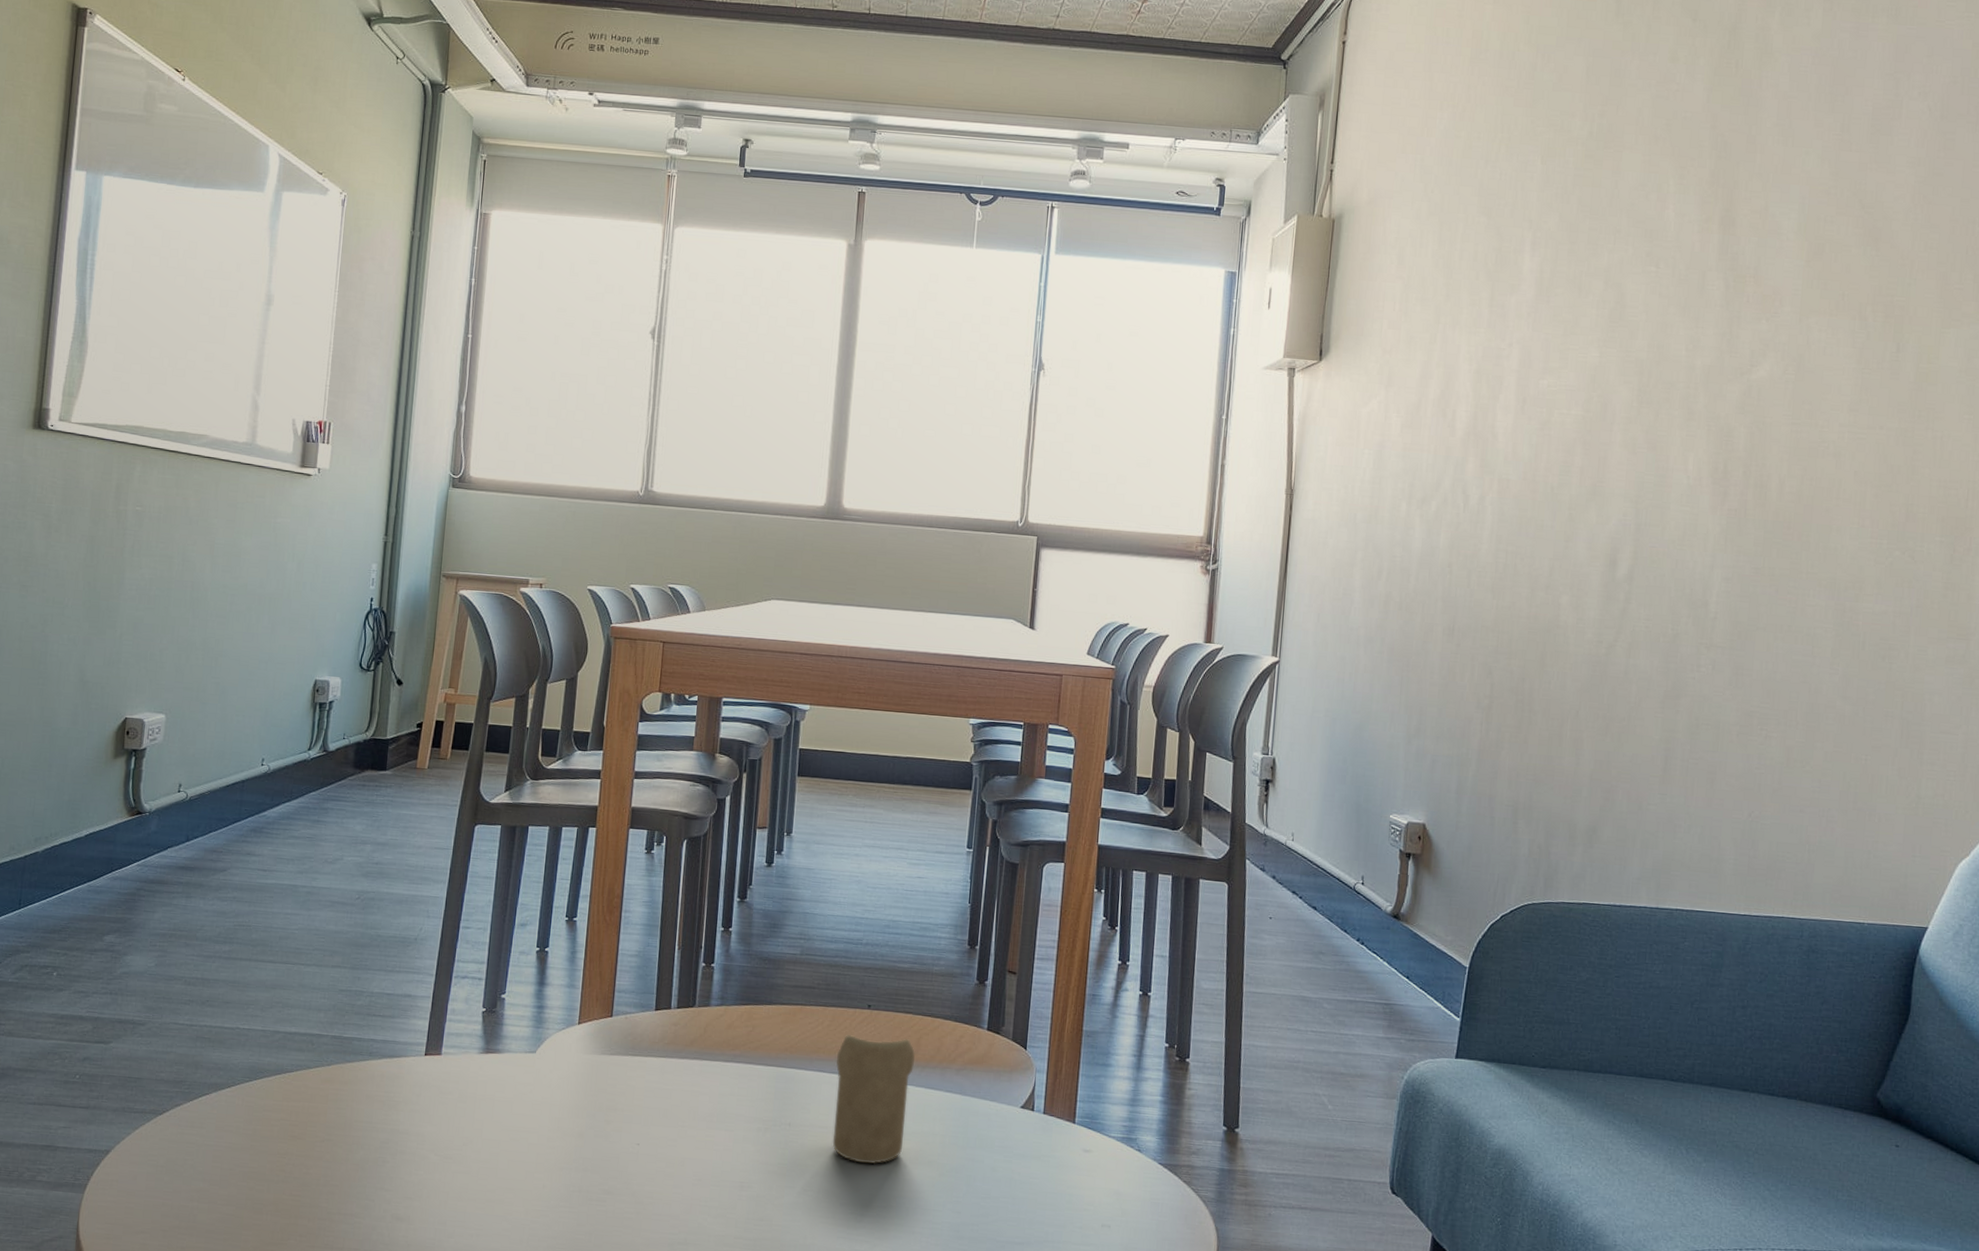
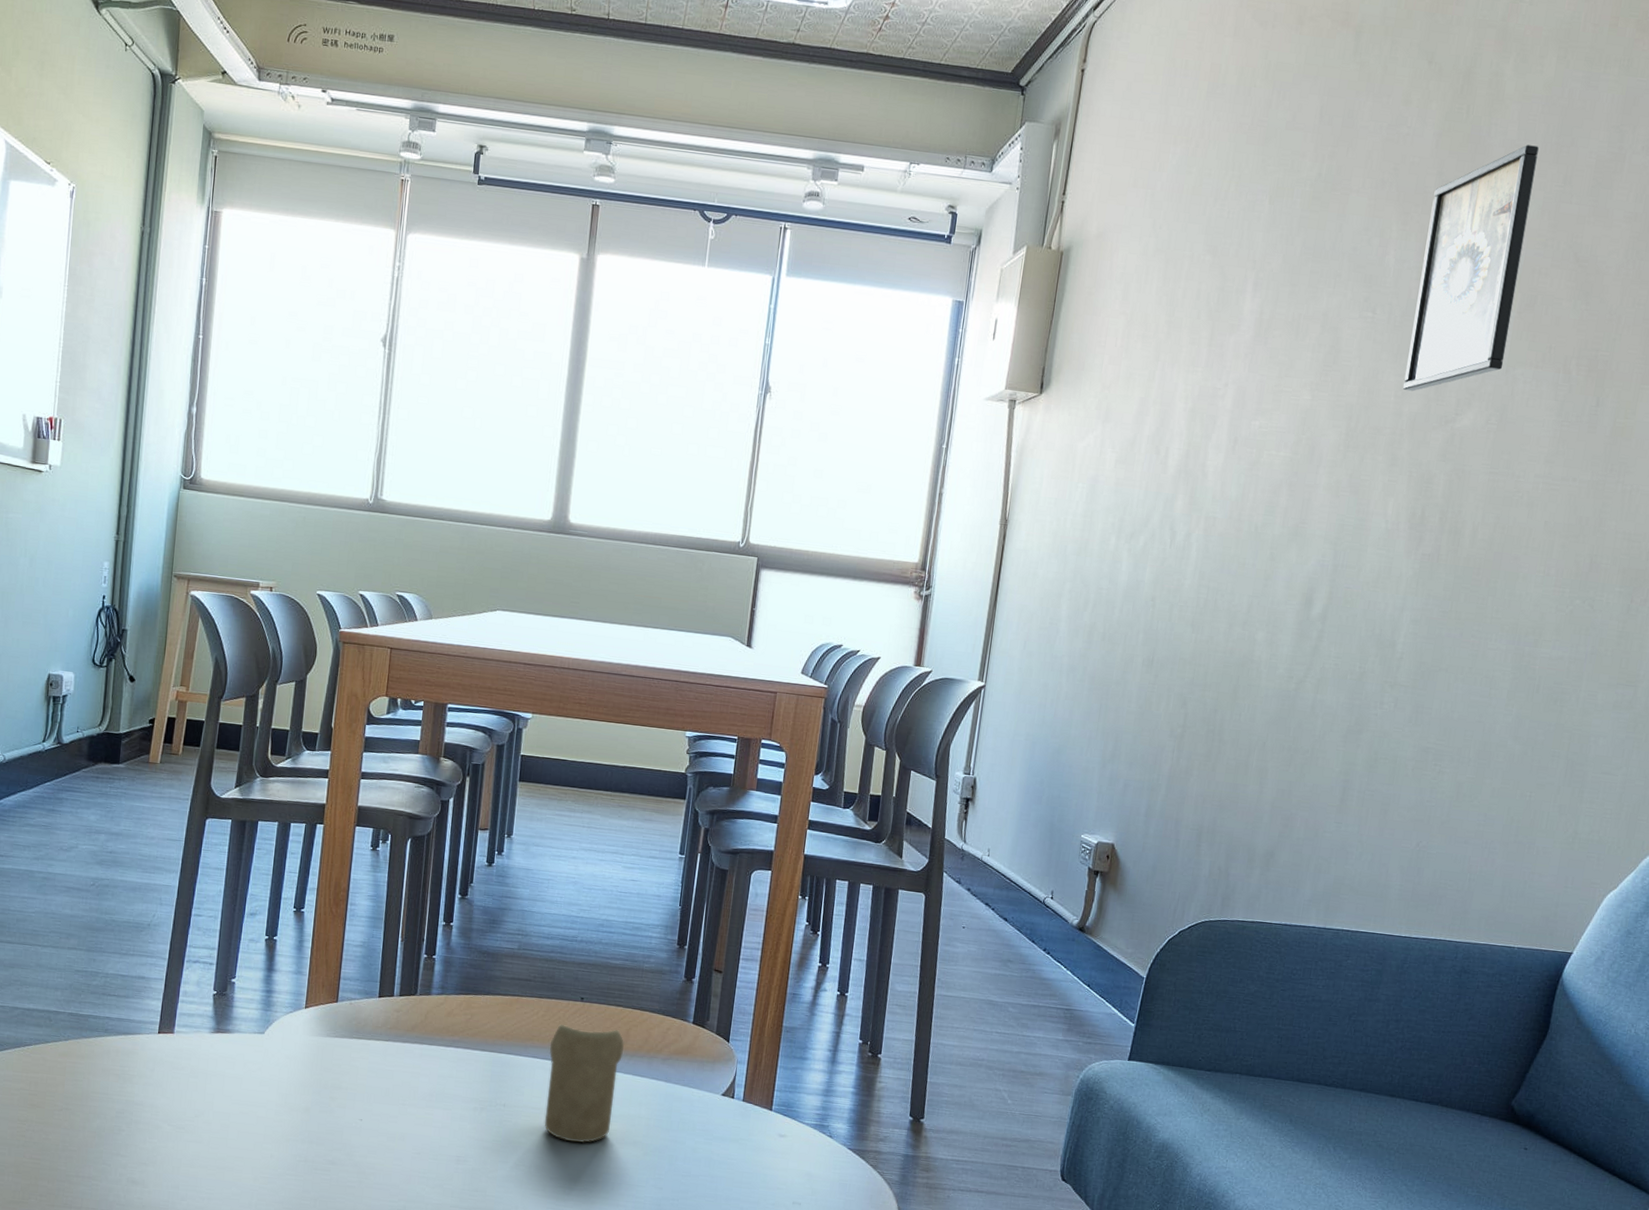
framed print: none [1694,95,1813,345] -> present [1403,145,1539,392]

